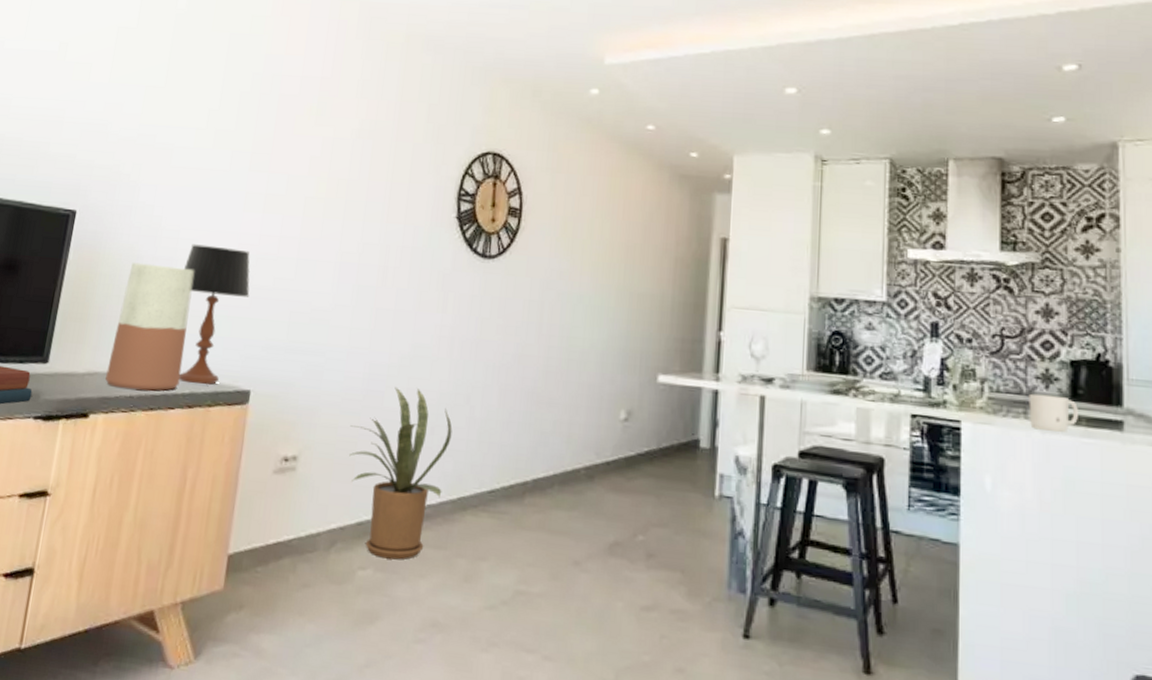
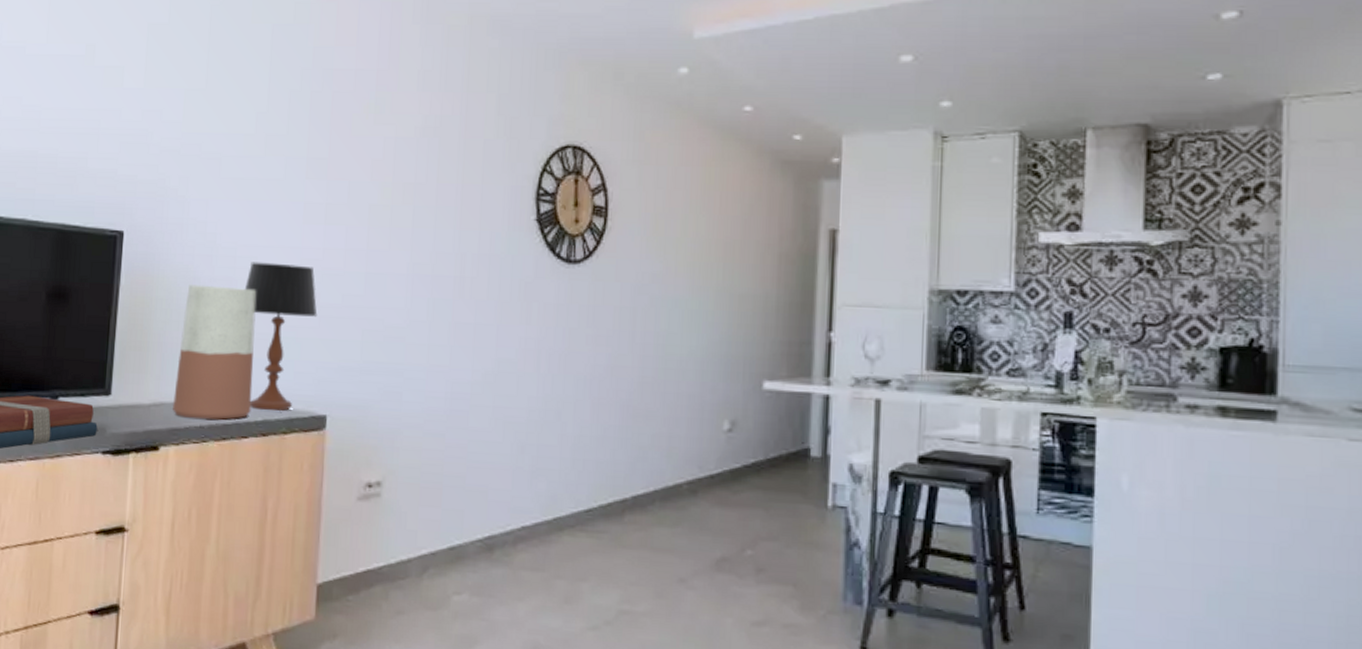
house plant: present [349,386,453,560] -> none [435,405,544,584]
mug: present [1028,393,1078,432] -> none [1171,385,1227,425]

